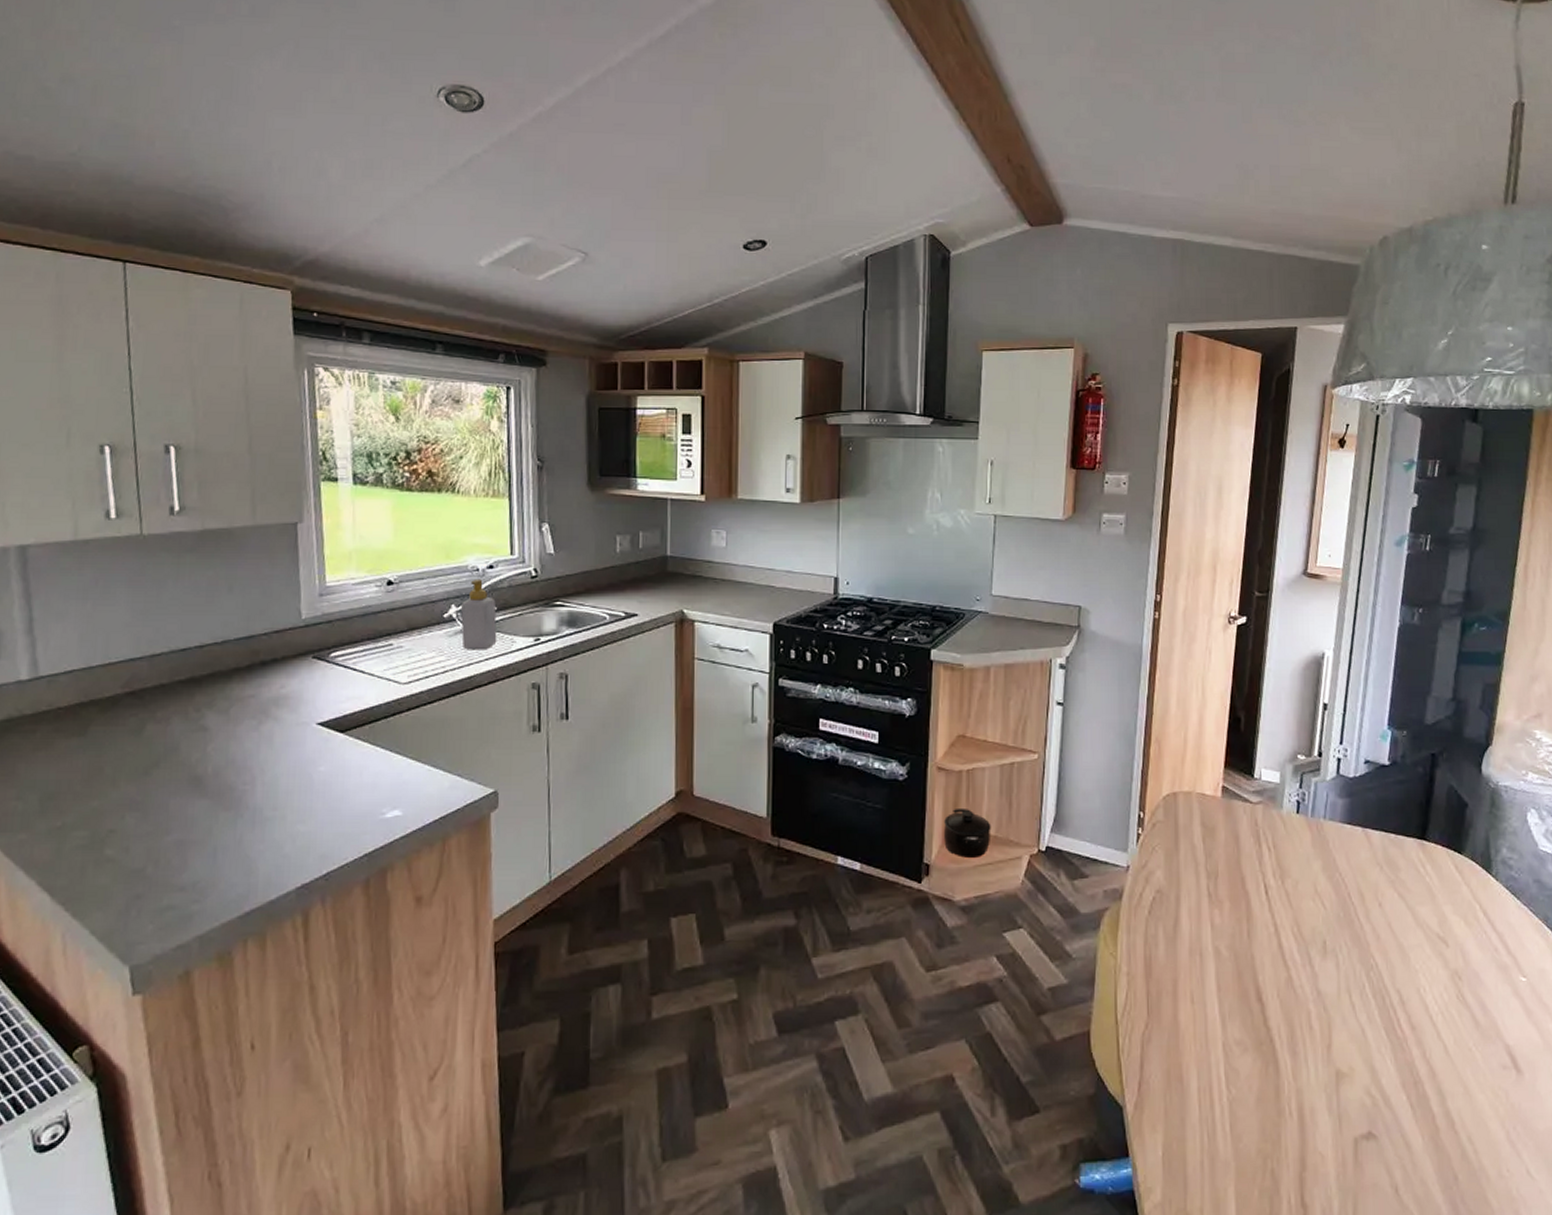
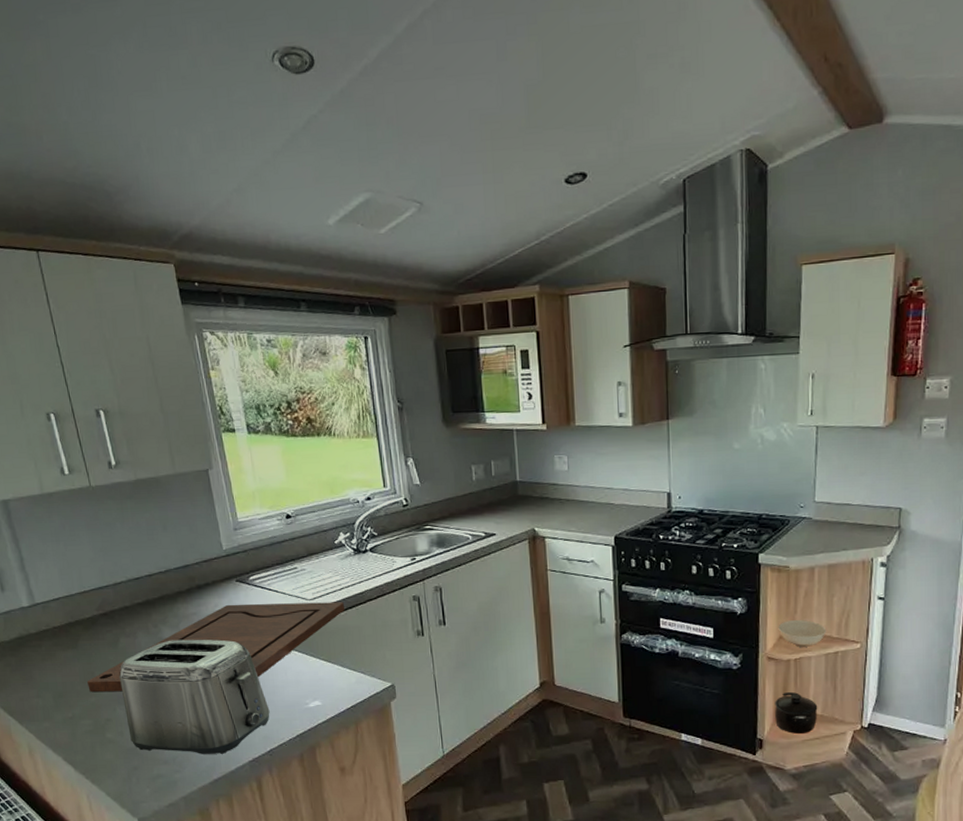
cutting board: none [91,686,447,794] -> present [87,601,345,693]
toaster: none [136,728,333,878] -> present [119,639,270,754]
soap bottle: present [461,578,497,650] -> none [348,509,381,570]
bowl: none [950,726,1002,756] -> present [778,620,827,647]

